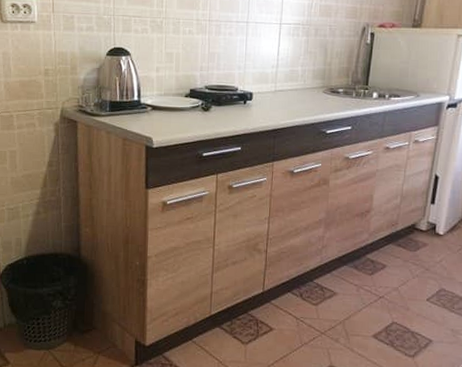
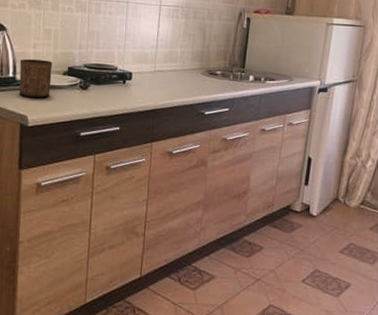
cup: none [143,82,175,120] -> present [19,59,53,98]

